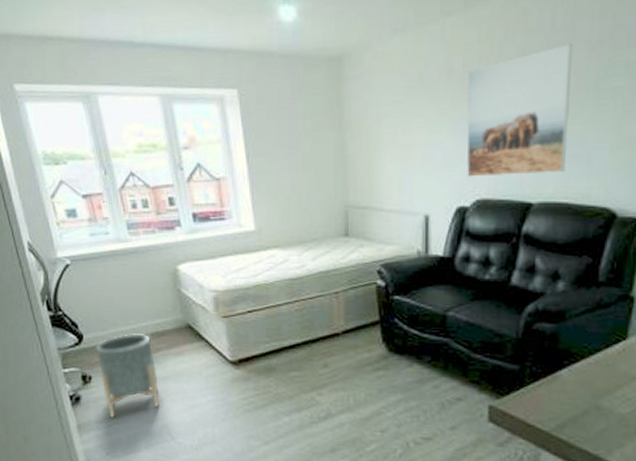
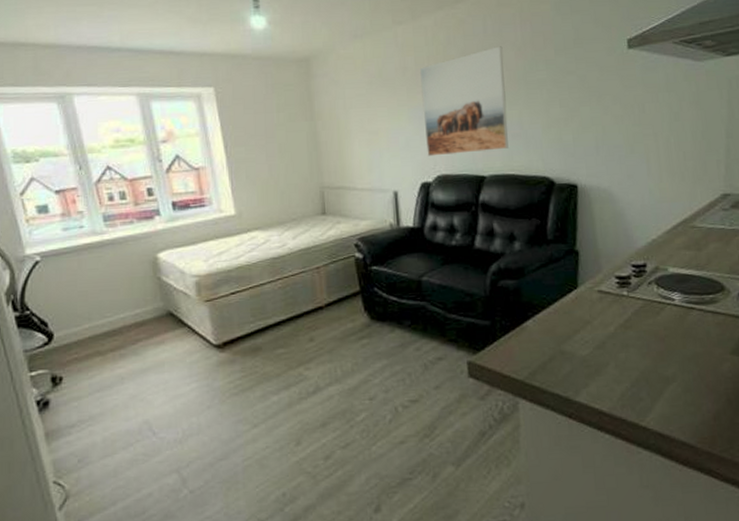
planter: present [96,333,161,418] -> none [68,326,141,420]

